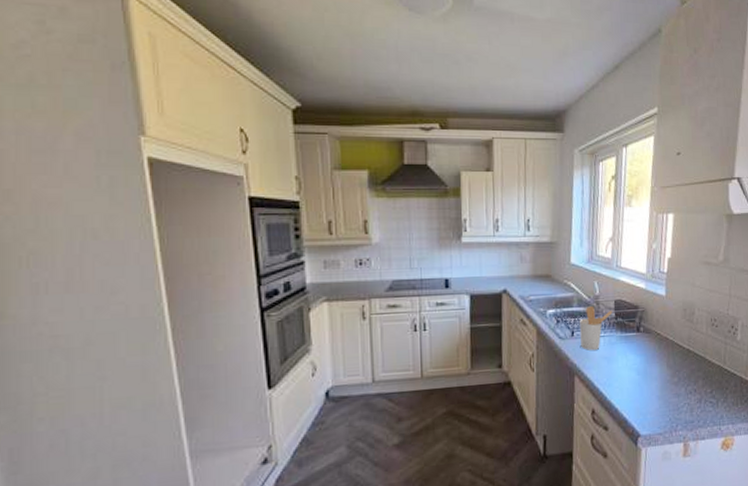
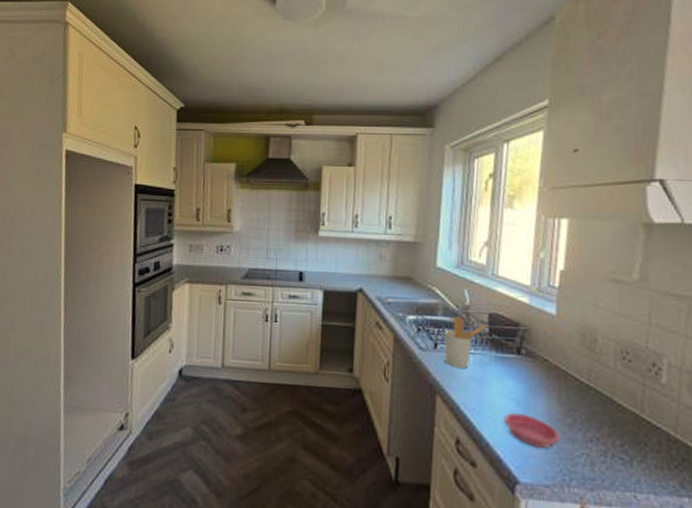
saucer: none [627,379,669,405] -> present [503,412,560,448]

